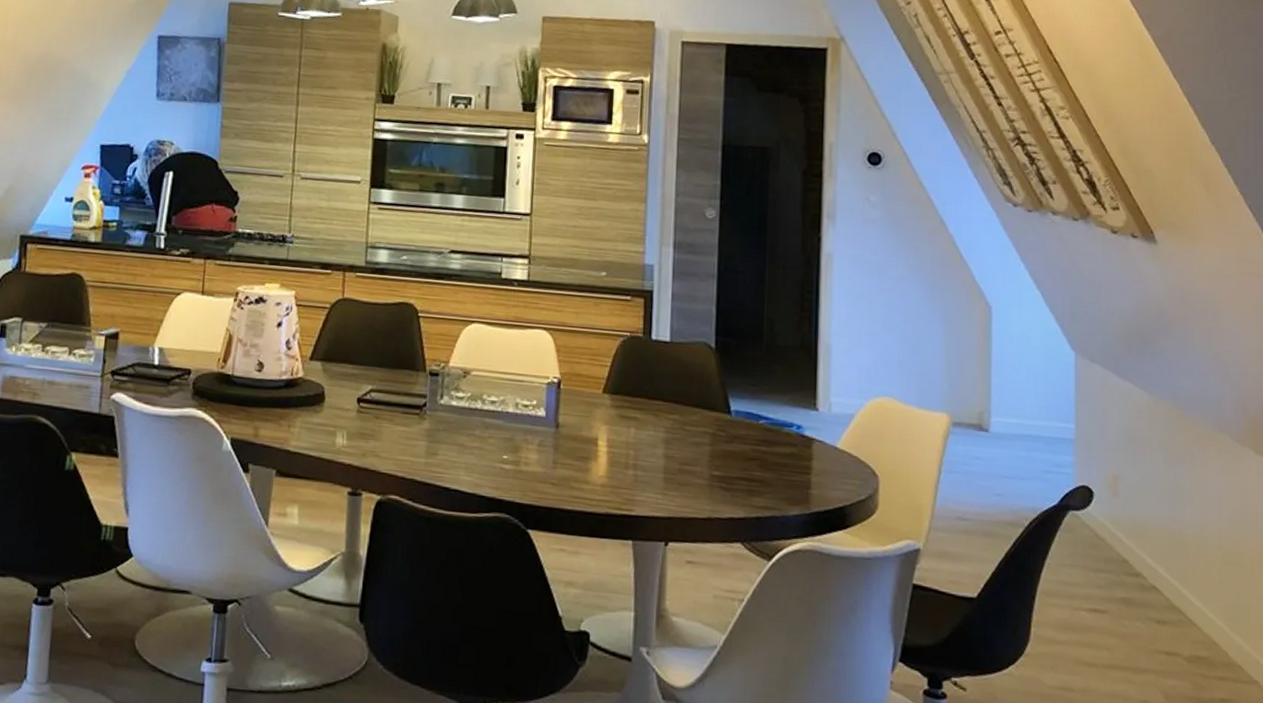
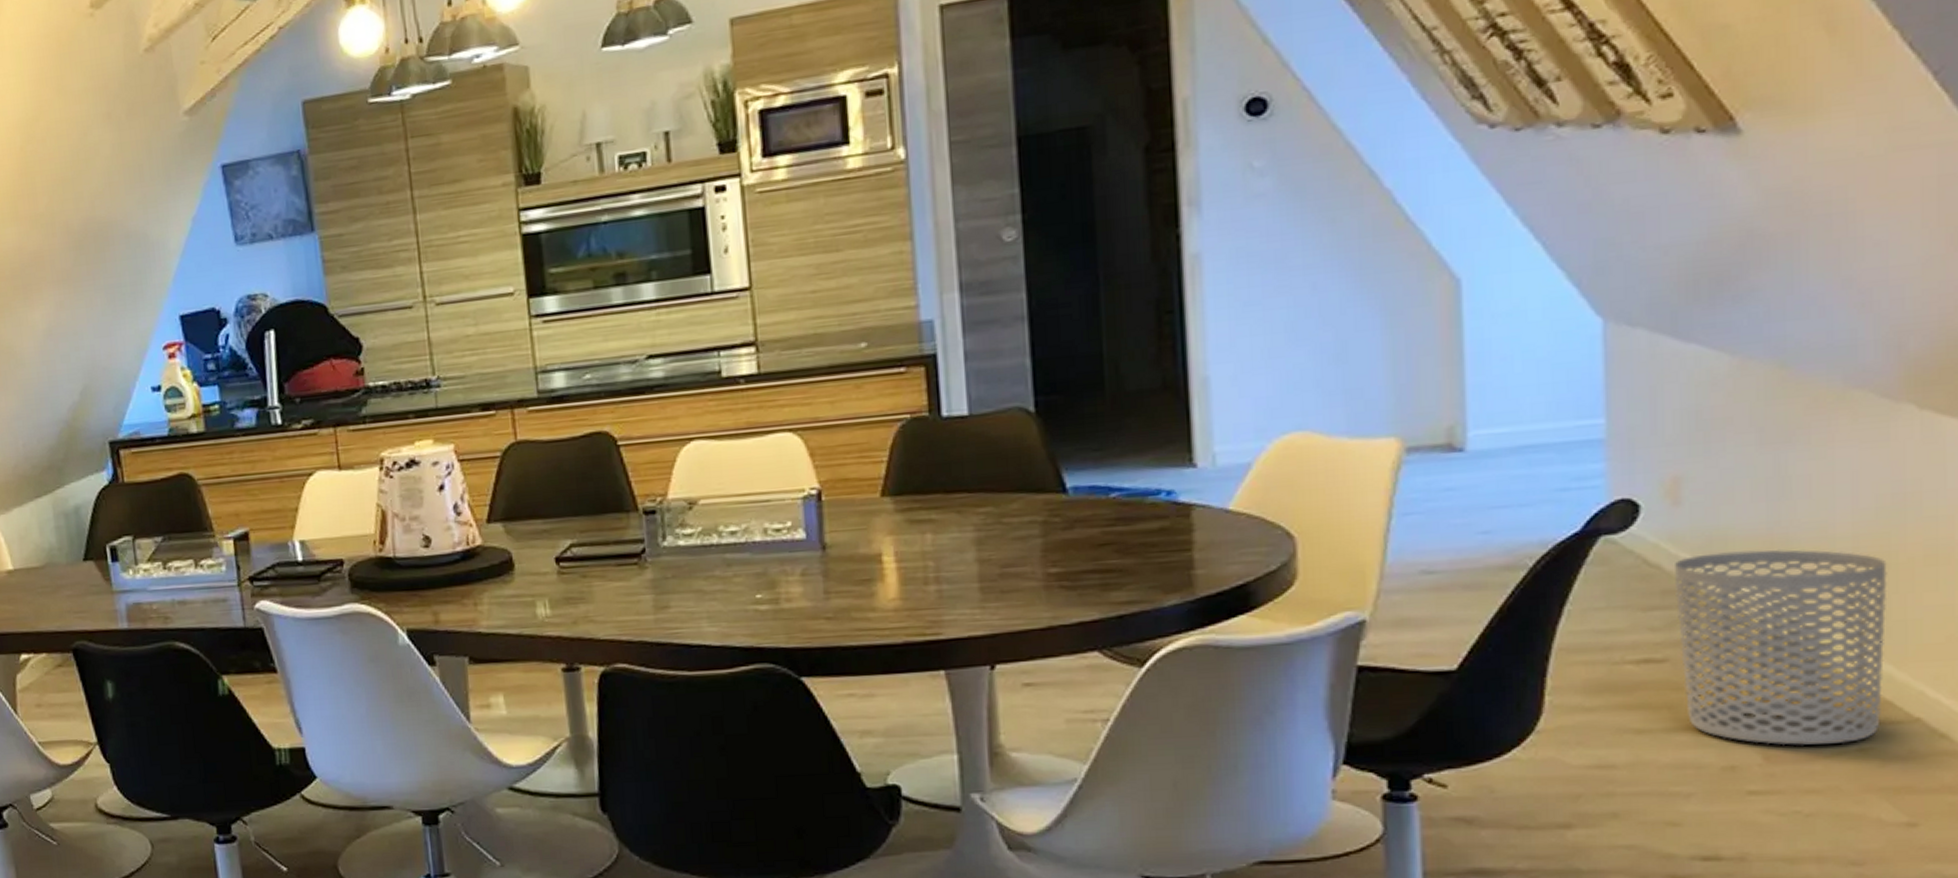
waste bin: none [1113,535,1238,693] -> present [1673,549,1888,746]

